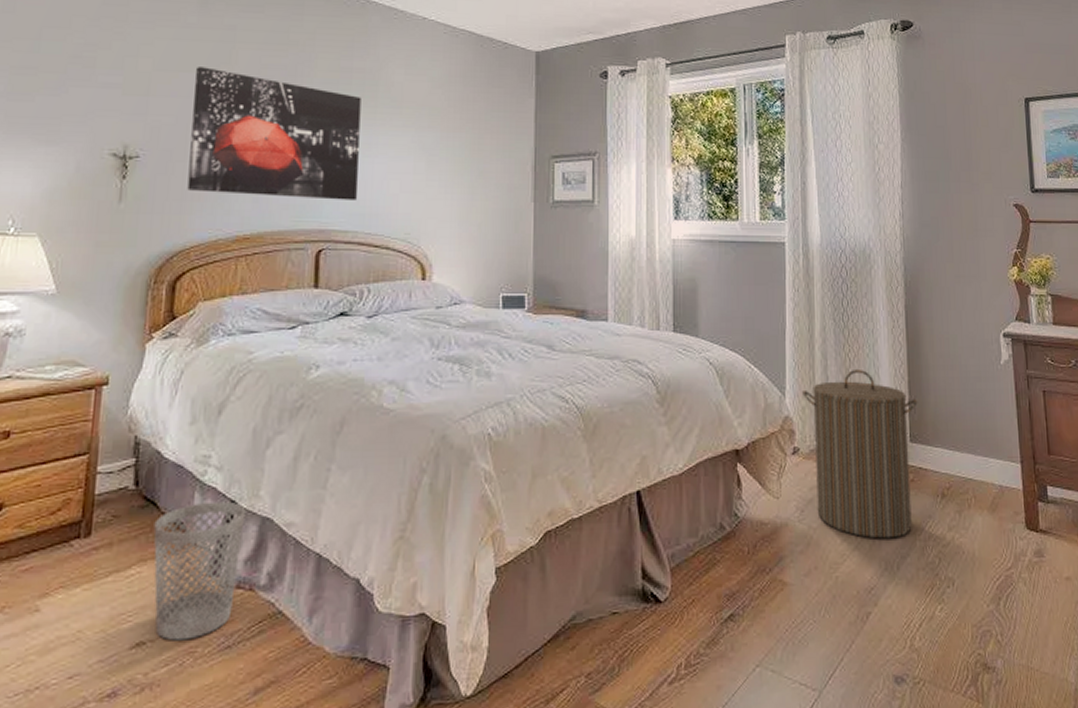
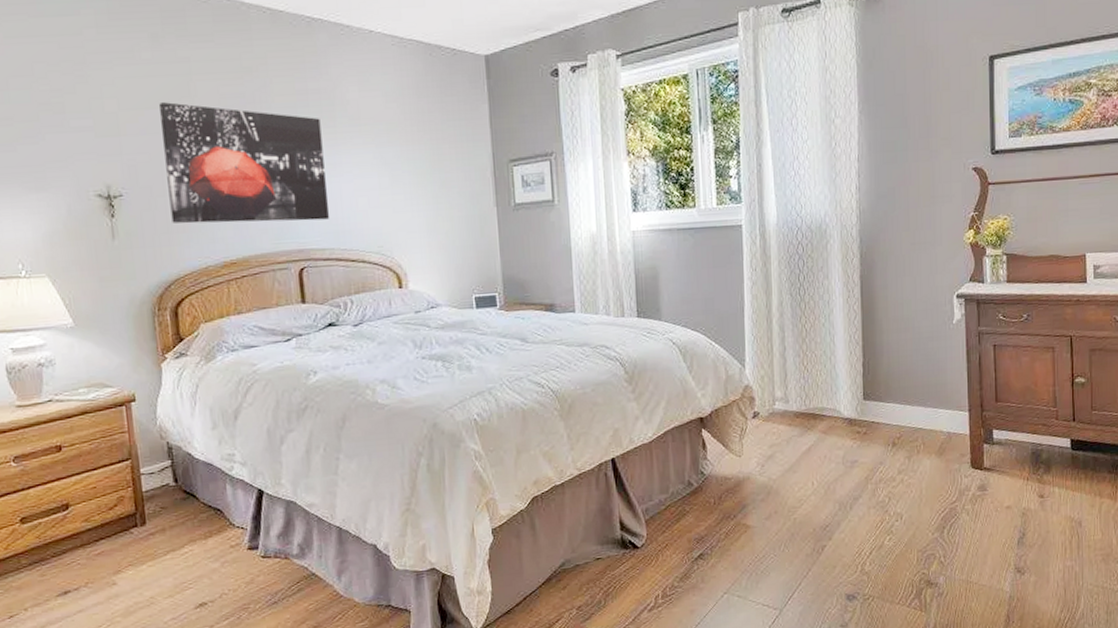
wastebasket: present [153,501,246,641] -> none [196,490,274,601]
laundry hamper: present [803,368,918,539] -> none [761,337,872,485]

